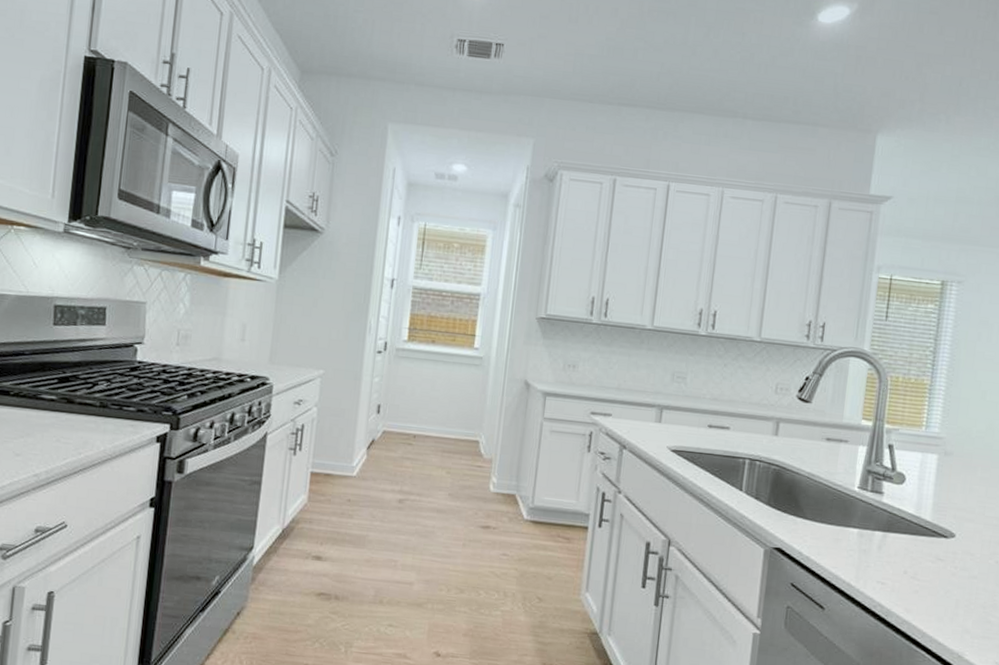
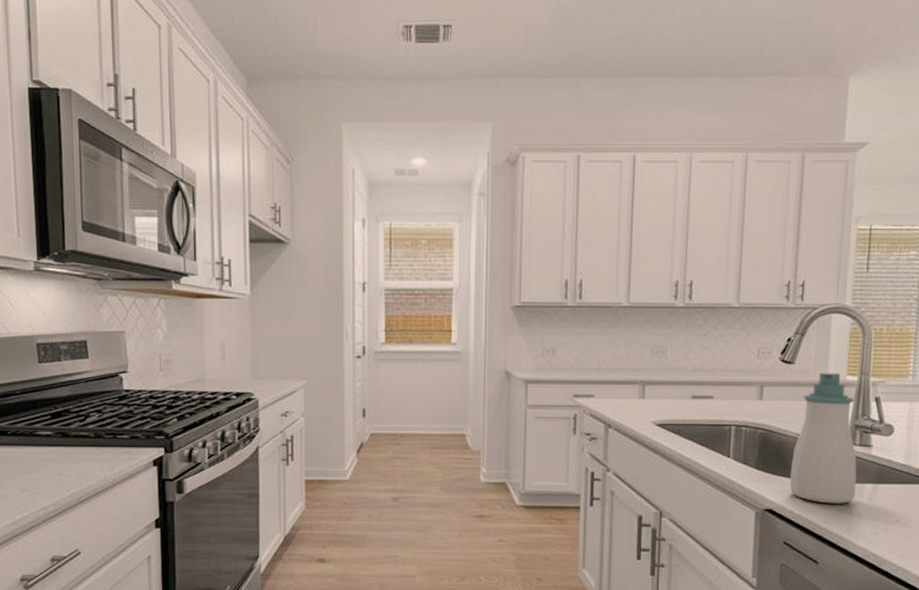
soap bottle: none [800,414,868,550] -> present [790,372,857,504]

